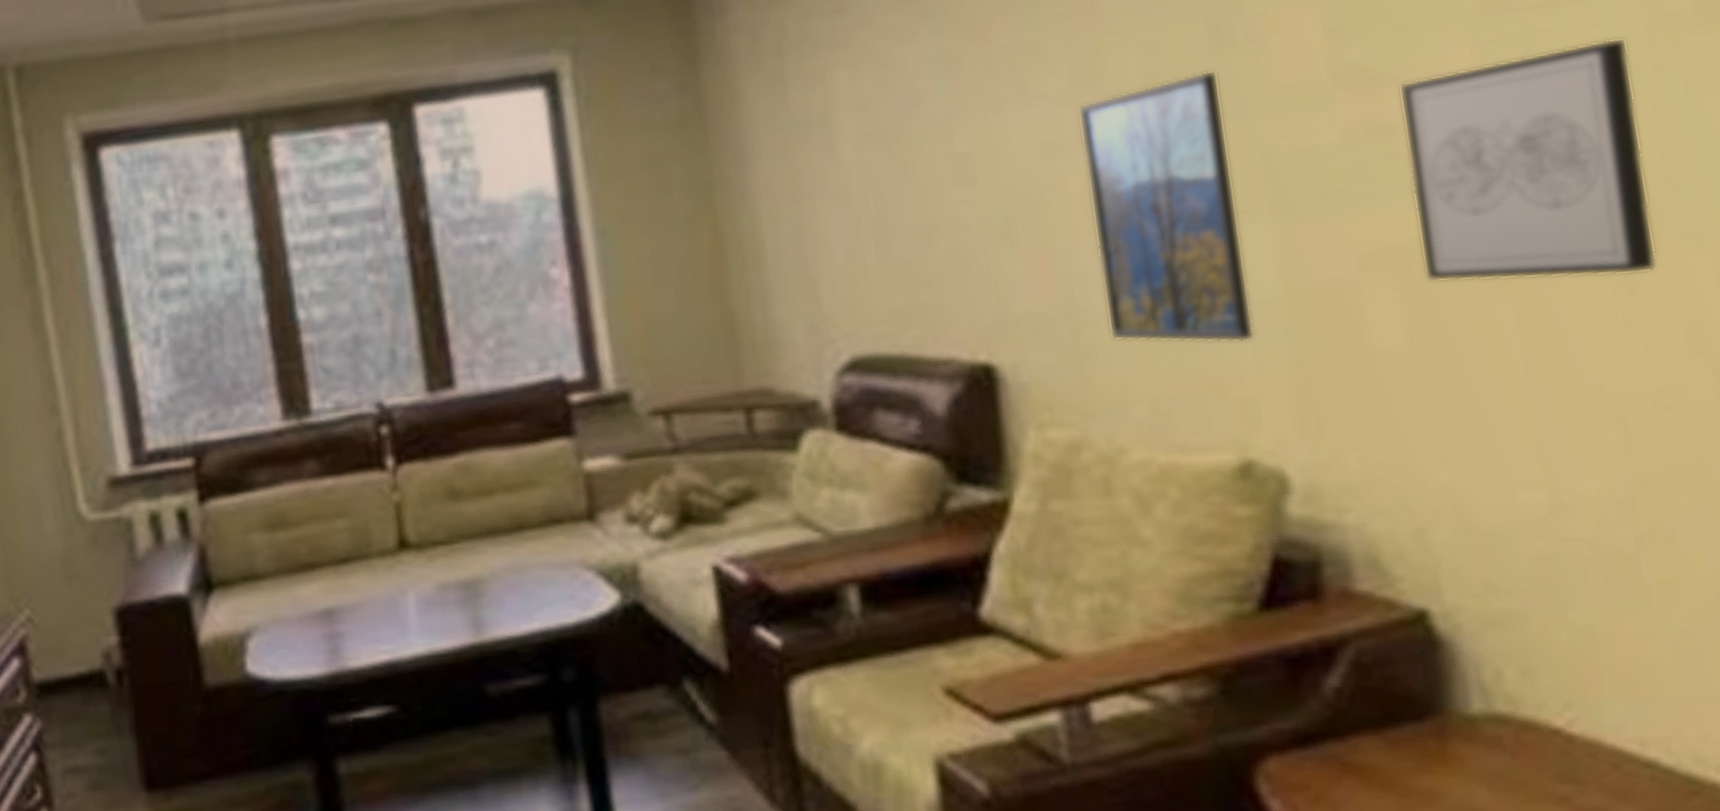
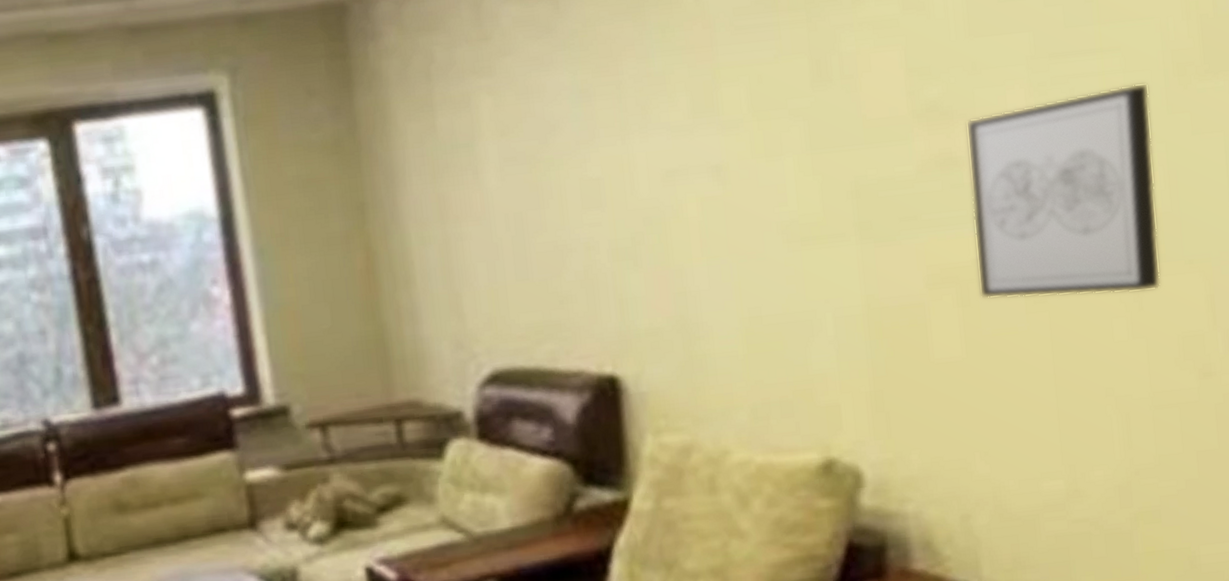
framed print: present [1077,70,1255,343] -> none [695,104,839,354]

